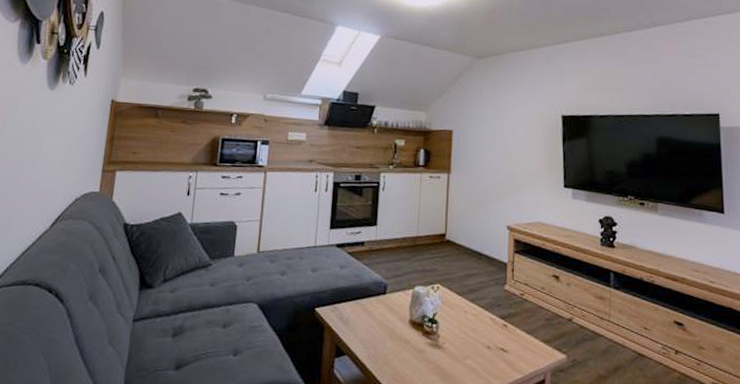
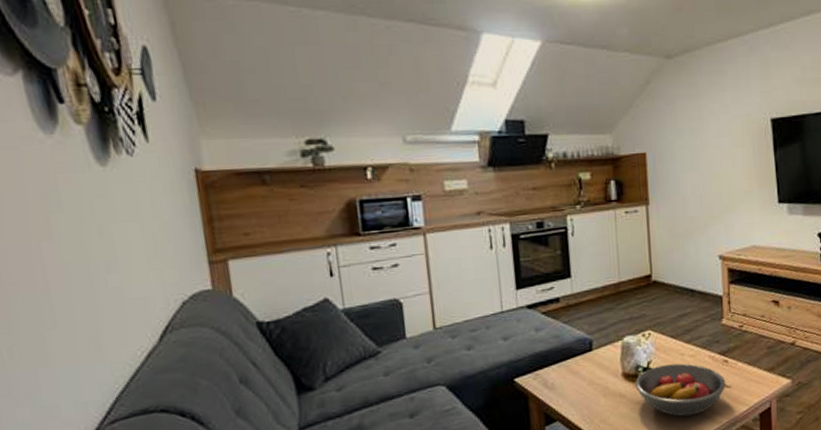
fruit bowl: none [420,319,504,374] -> present [635,363,726,417]

